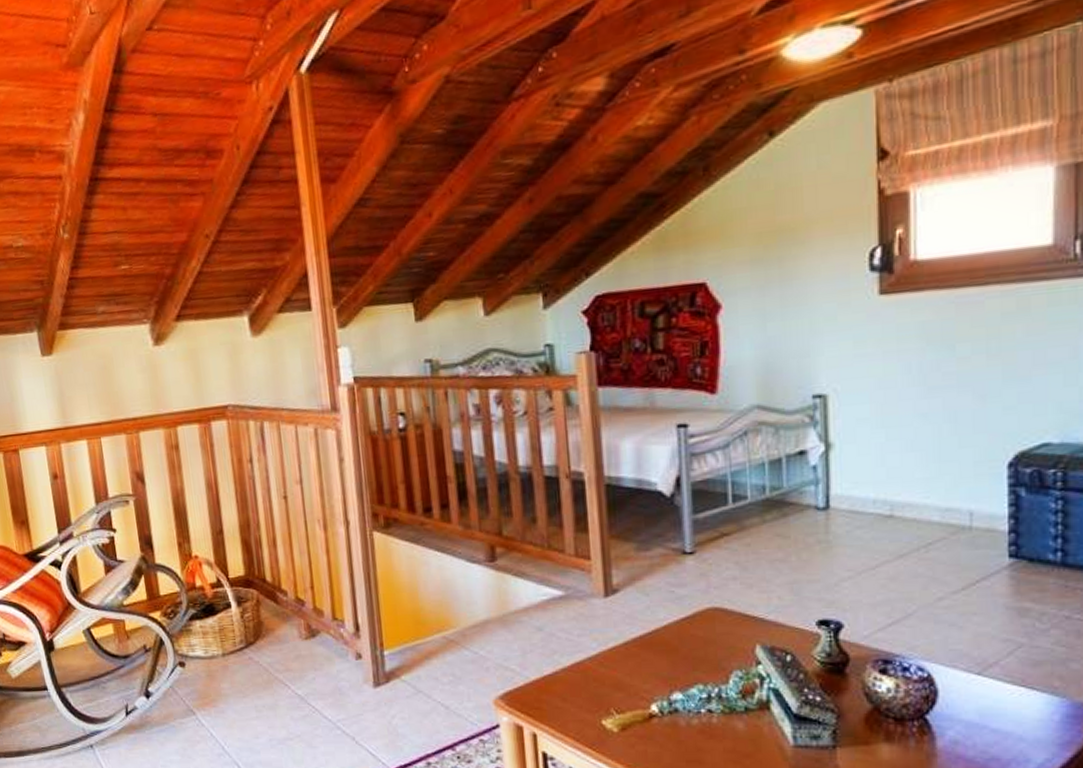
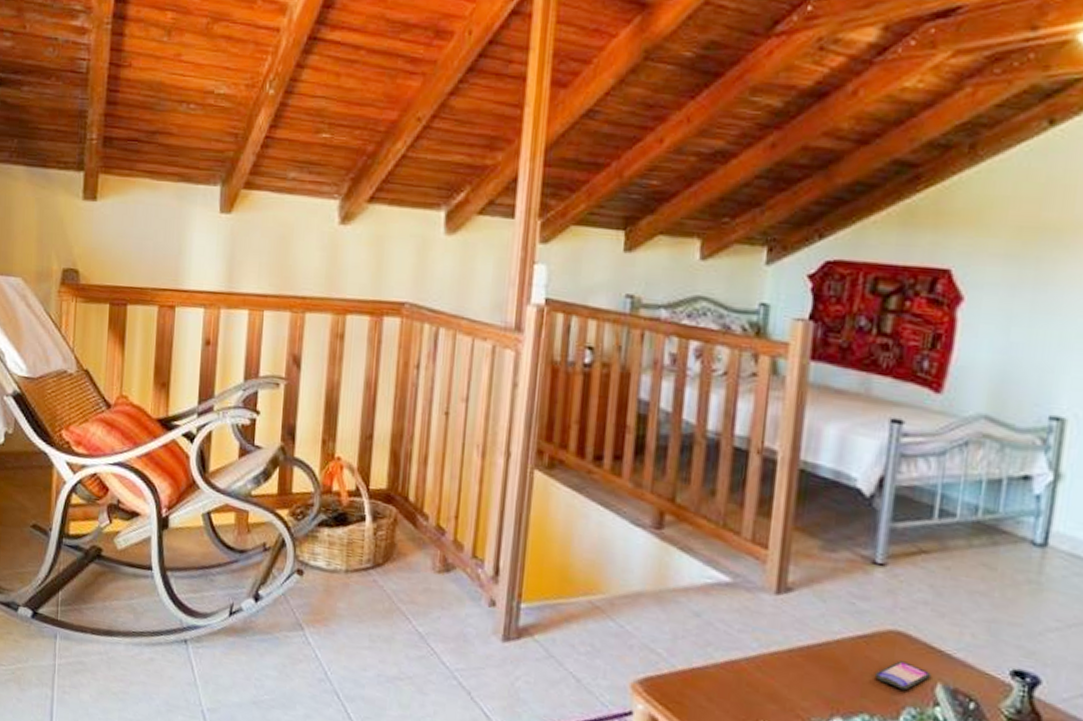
smartphone: none [701,632,749,657] -> present [874,660,931,691]

